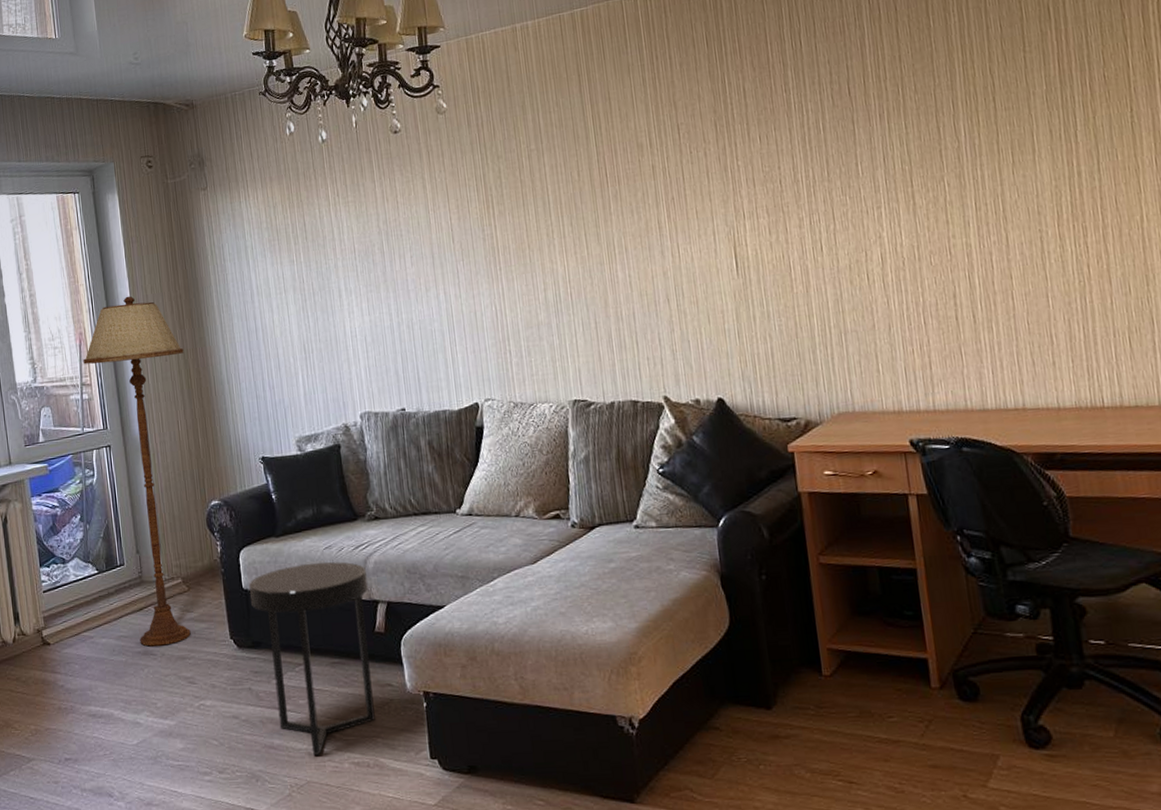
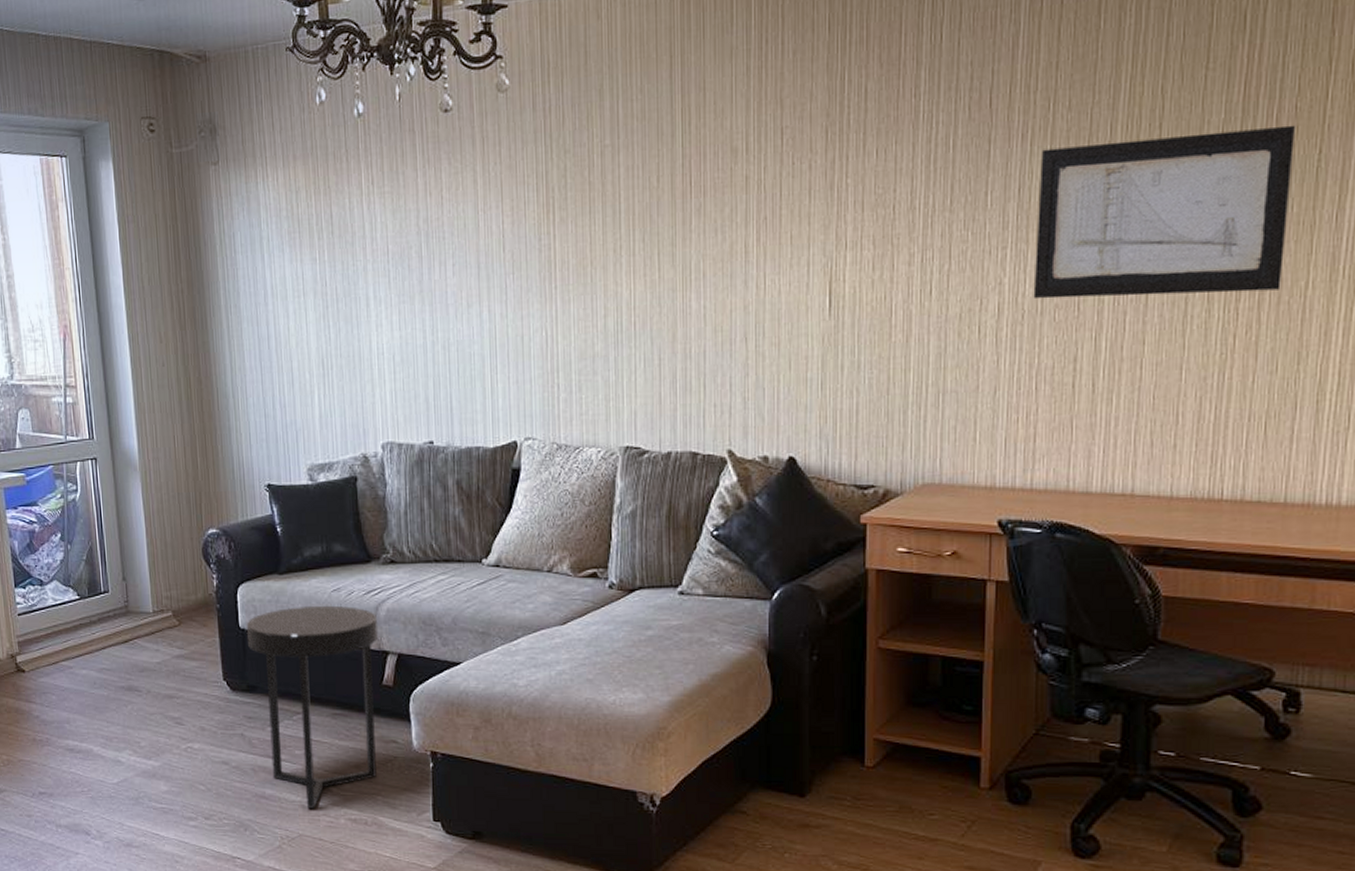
floor lamp: present [83,296,191,647] -> none [68,286,184,682]
wall art: none [898,90,1120,248] -> present [1033,125,1297,299]

